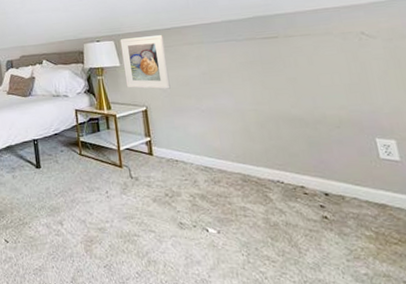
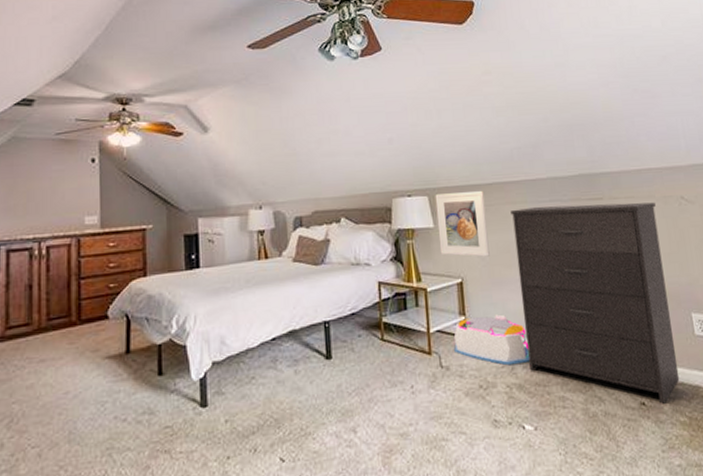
storage bin: none [141,136,212,179] -> present [454,314,531,366]
dresser: none [188,38,365,219] -> present [510,202,680,404]

